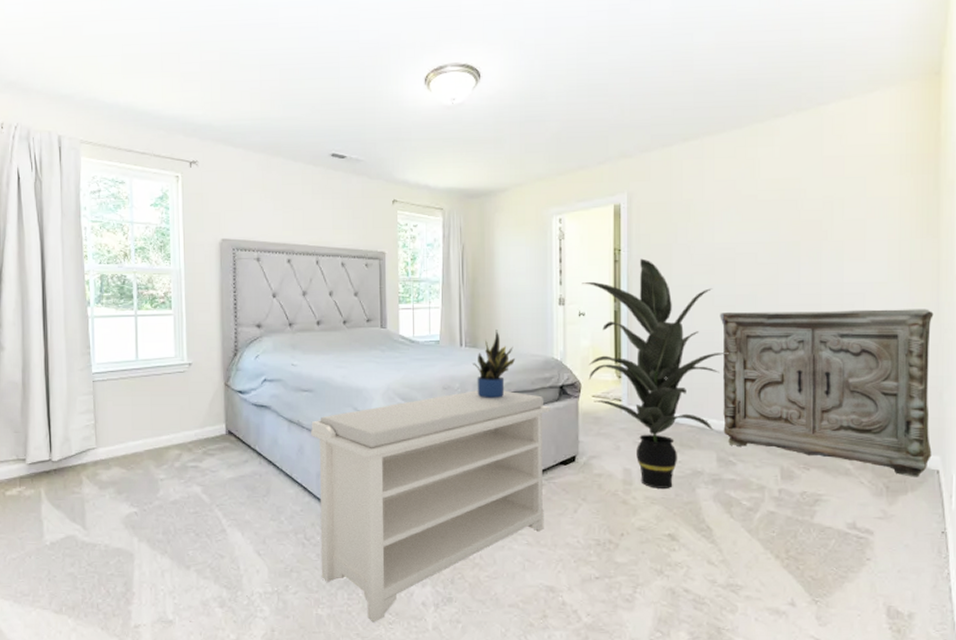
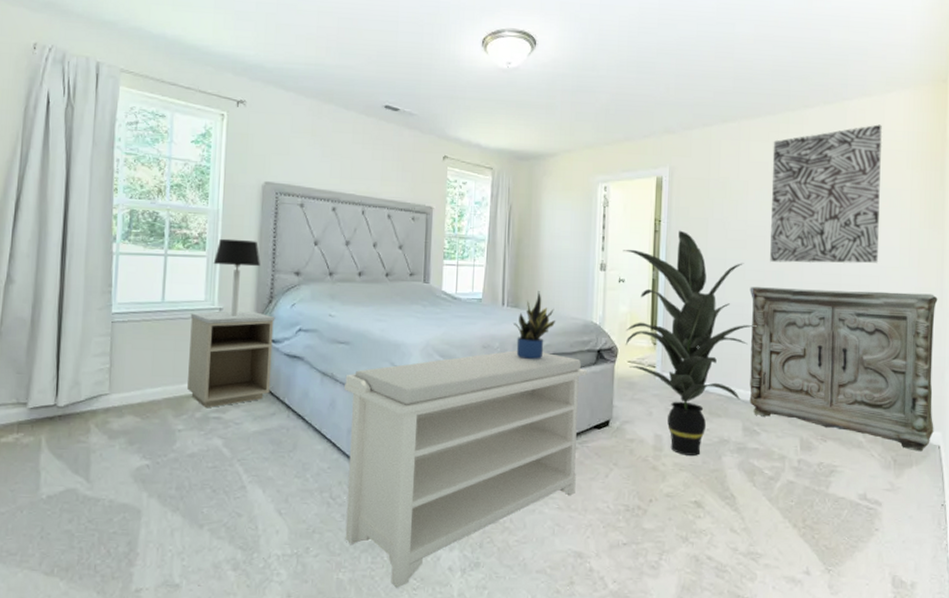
nightstand: none [163,365,242,458] -> present [187,311,275,409]
table lamp: none [179,296,223,370] -> present [213,238,260,316]
wall art: none [740,128,866,285] -> present [770,124,883,264]

